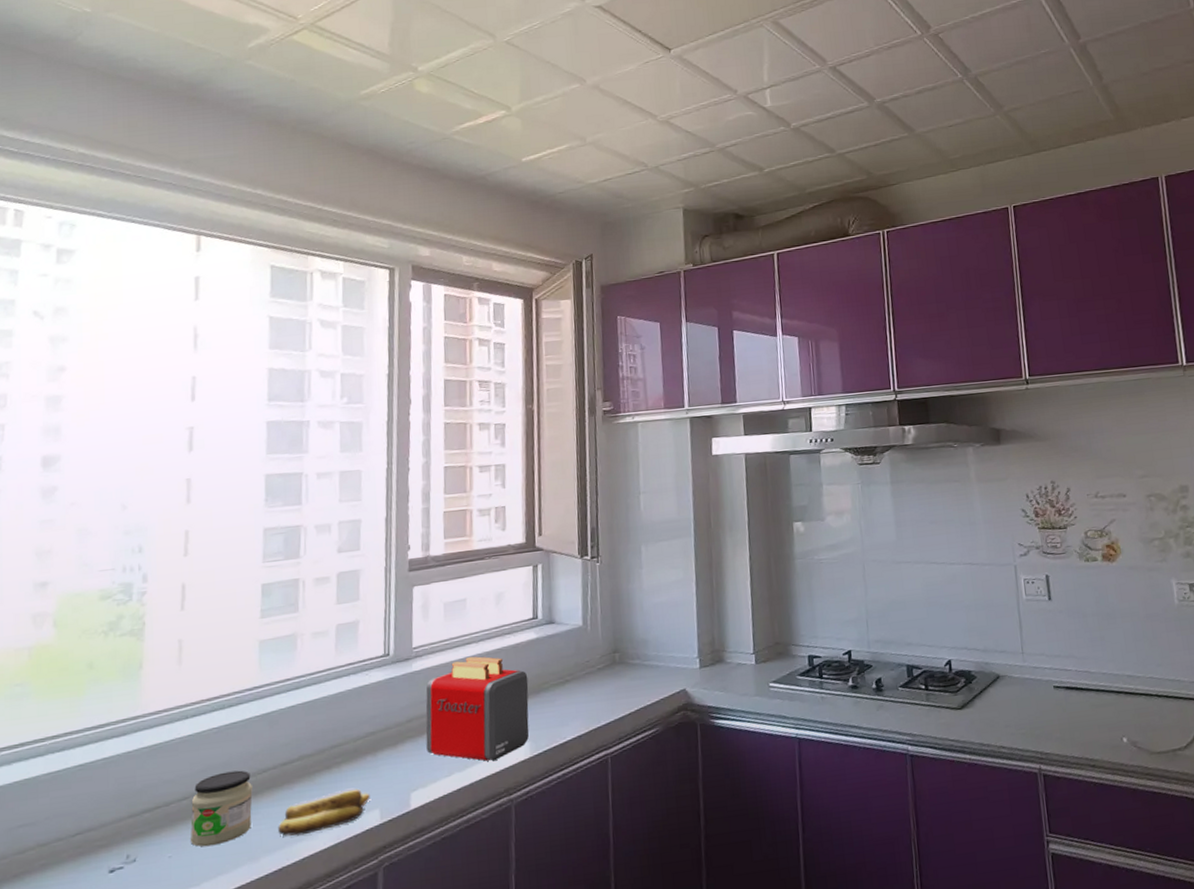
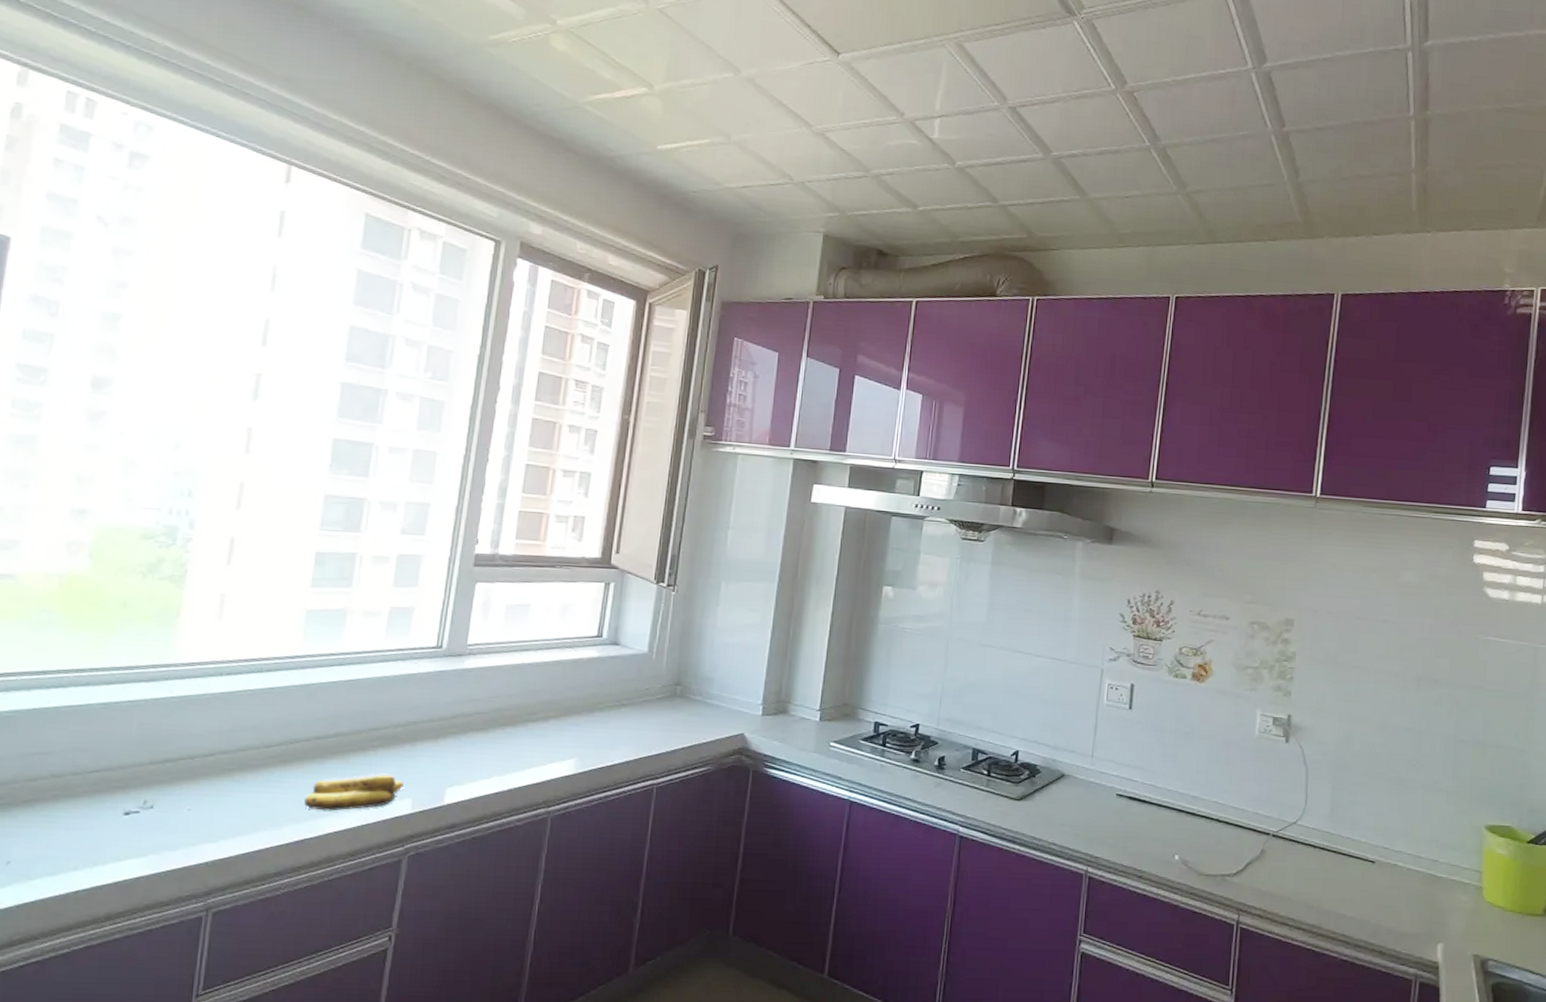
jar: present [190,770,253,847] -> none [211,735,283,806]
toaster: present [425,656,529,761] -> none [468,664,584,772]

